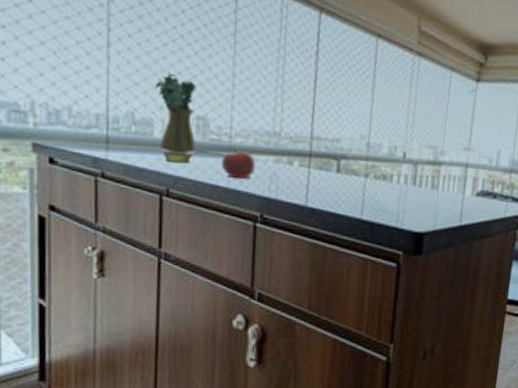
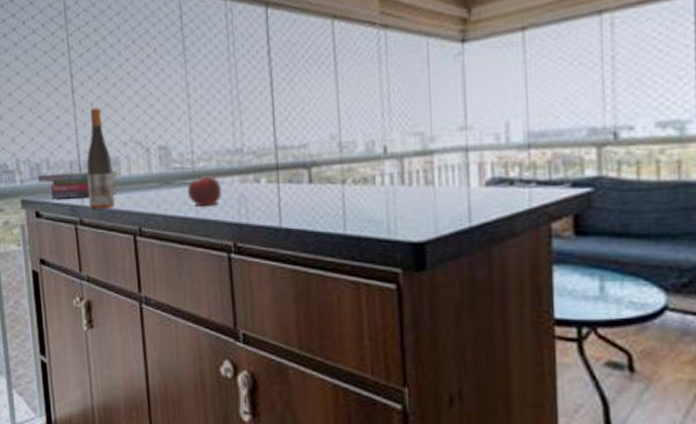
books: none [56,121,149,154] -> present [38,171,117,199]
wine bottle: none [113,66,145,168] -> present [86,107,115,211]
vase: present [155,71,197,164] -> none [117,105,161,199]

